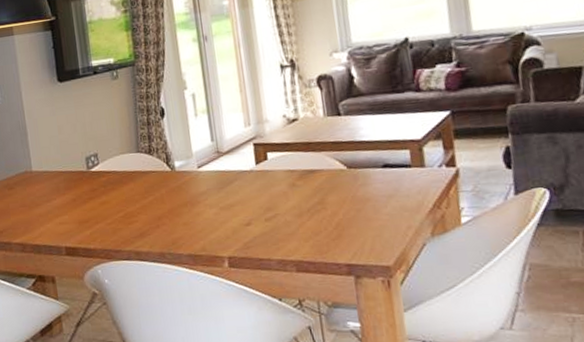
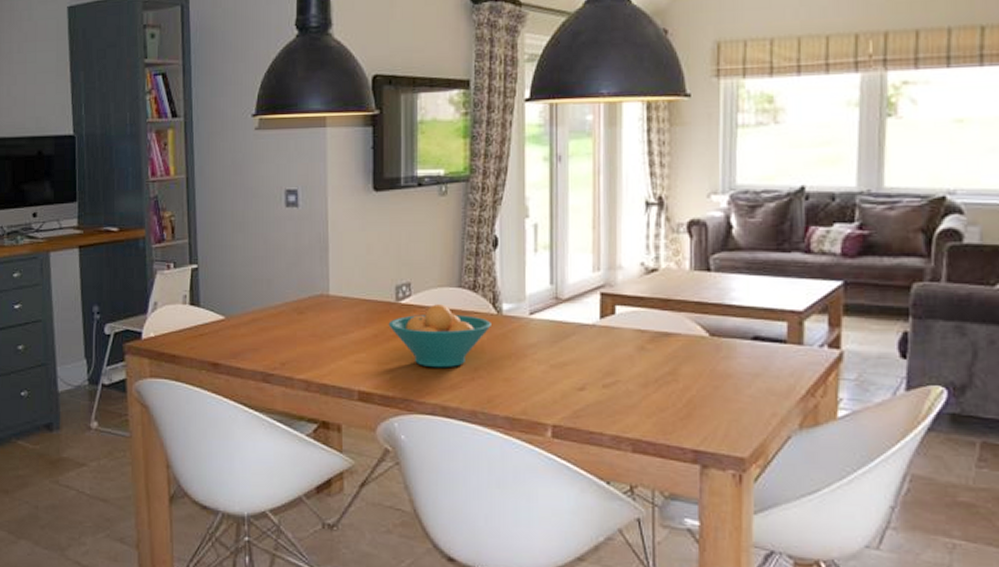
fruit bowl: none [83,168,168,221] -> present [388,304,491,368]

